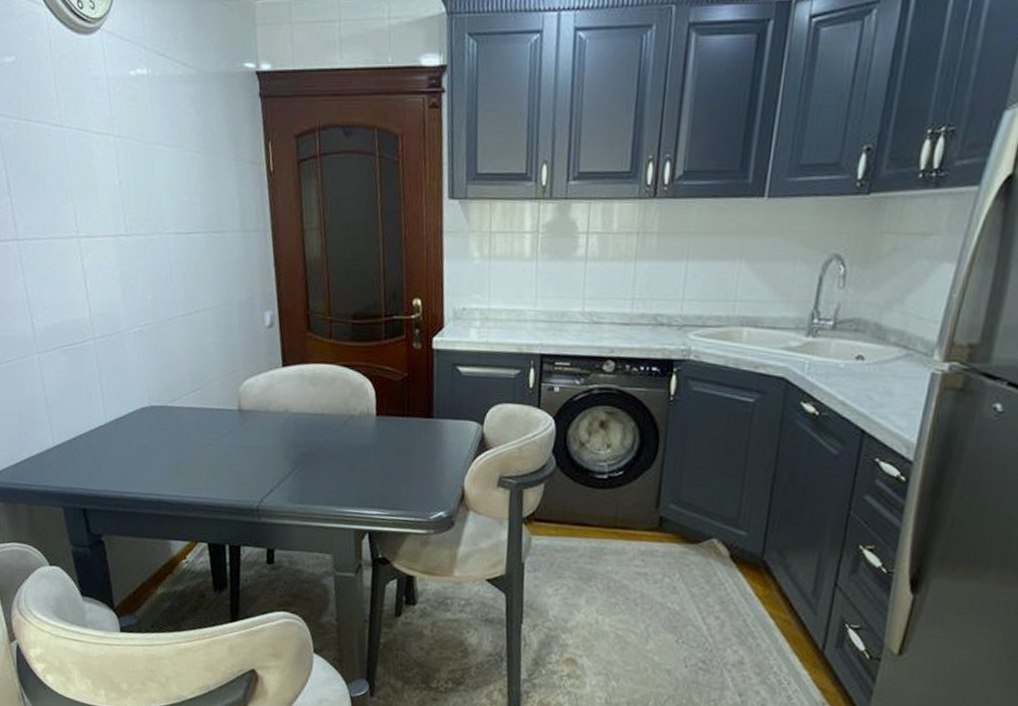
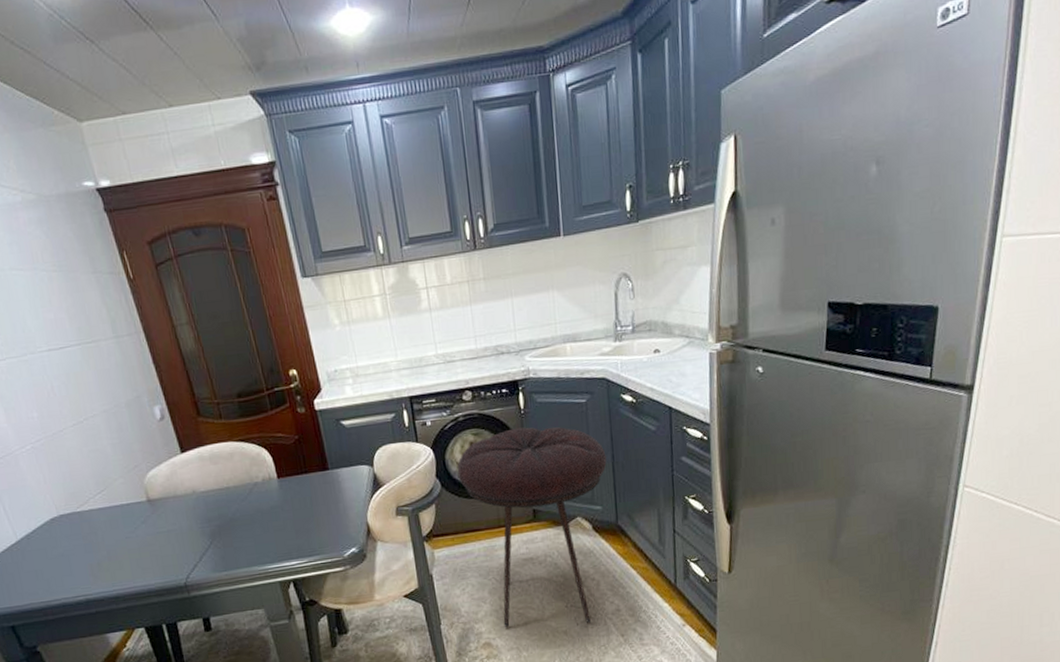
stool: none [577,415,766,671] -> present [457,427,607,628]

